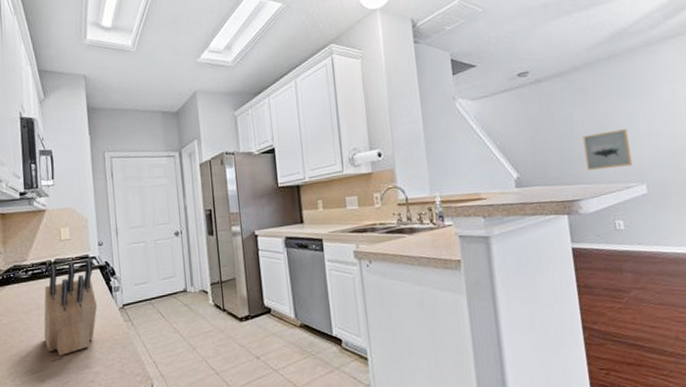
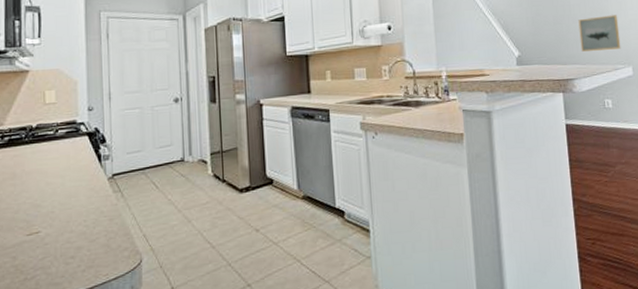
knife block: present [43,259,98,356] -> none [19,125,84,230]

